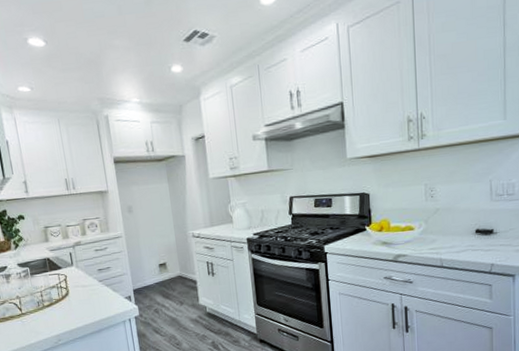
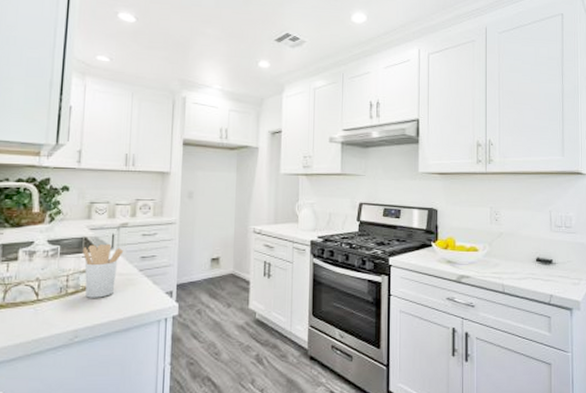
utensil holder: none [48,261,83,308] -> present [82,243,124,298]

